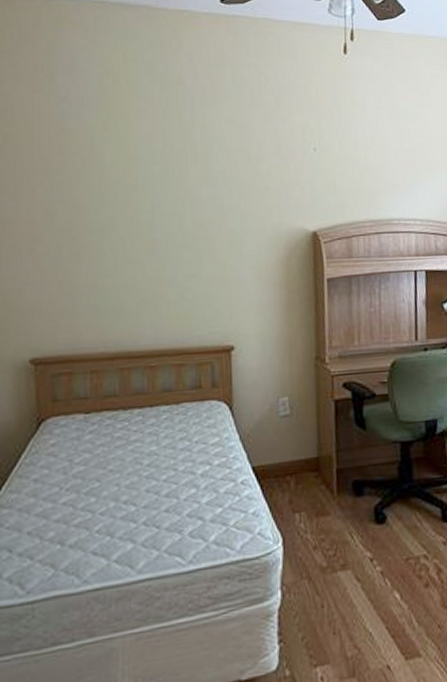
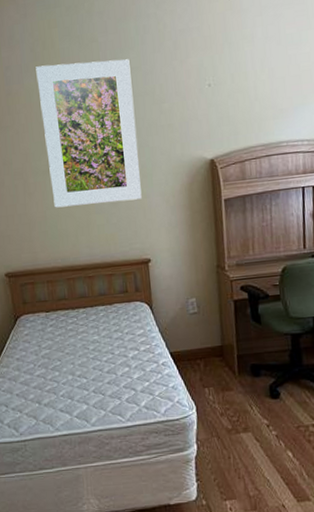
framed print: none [102,102,228,276] -> present [36,59,142,208]

